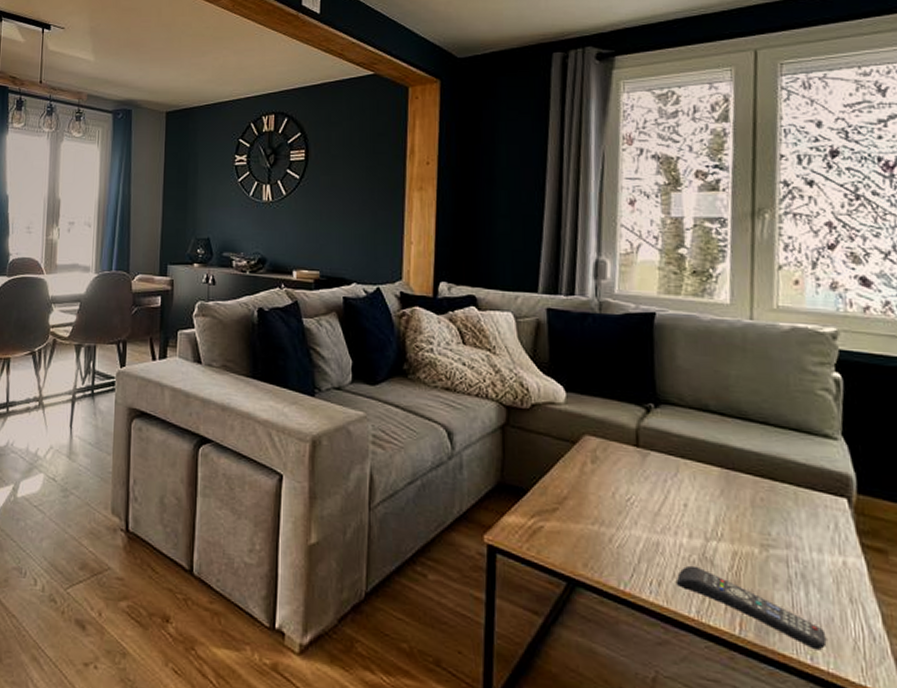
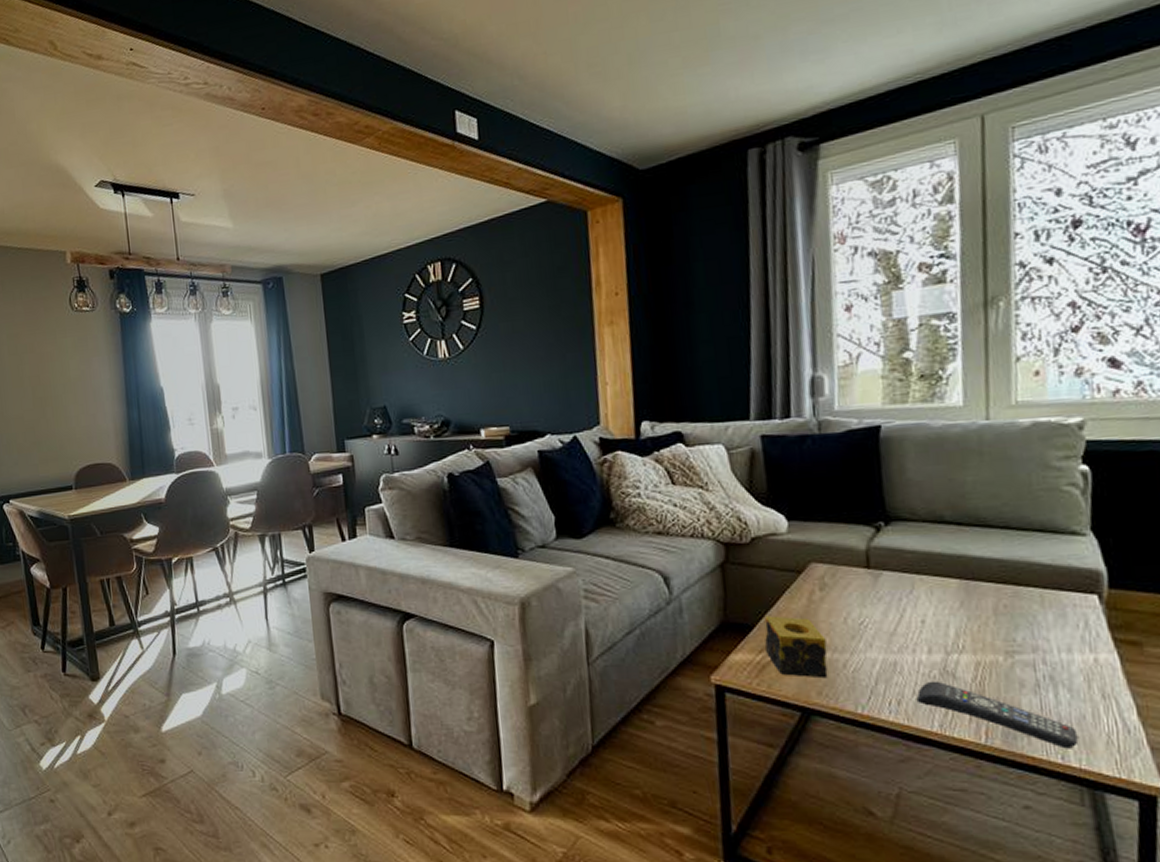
candle: none [536,482,595,551] -> present [764,616,828,679]

